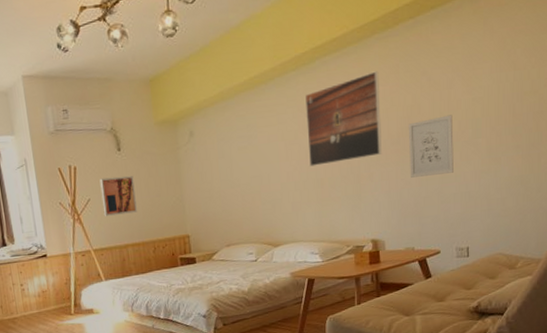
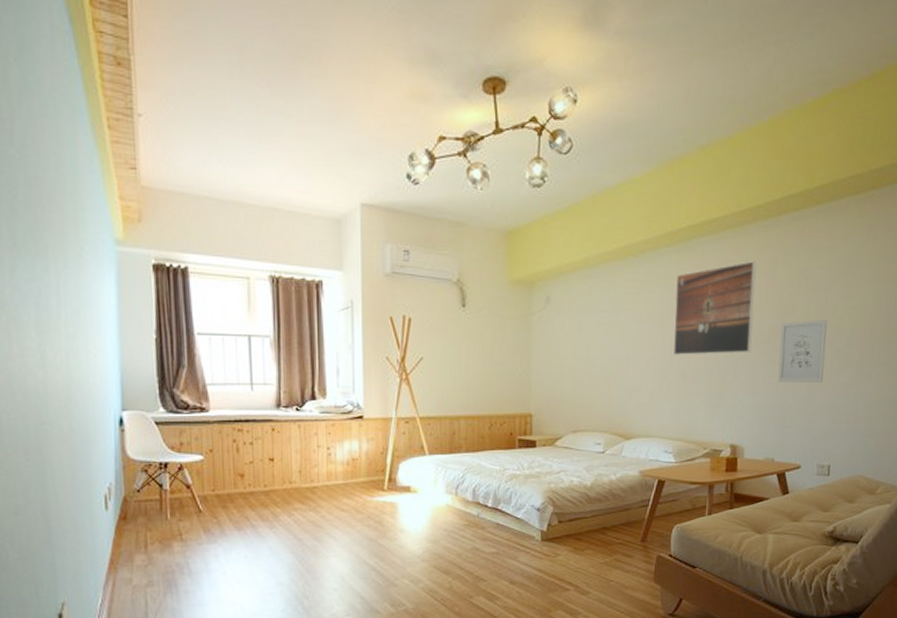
wall art: present [99,176,137,216] -> none [436,335,476,380]

